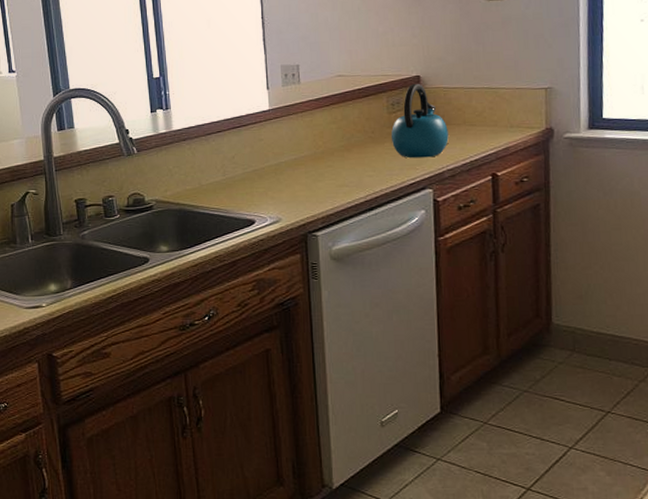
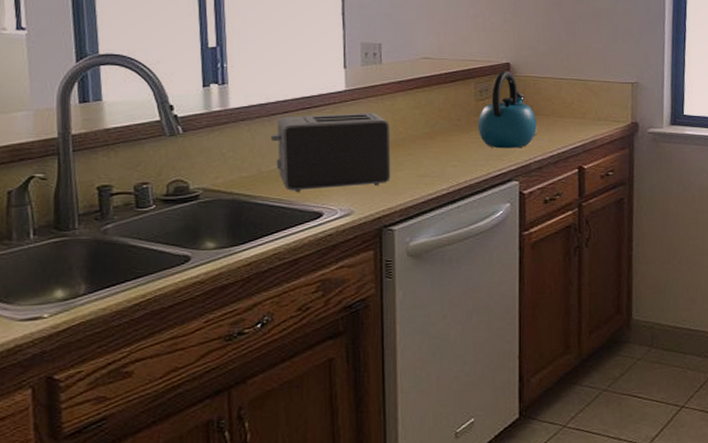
toaster: none [207,129,313,202] -> present [270,113,391,192]

